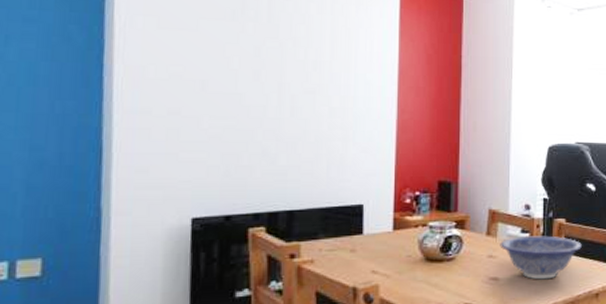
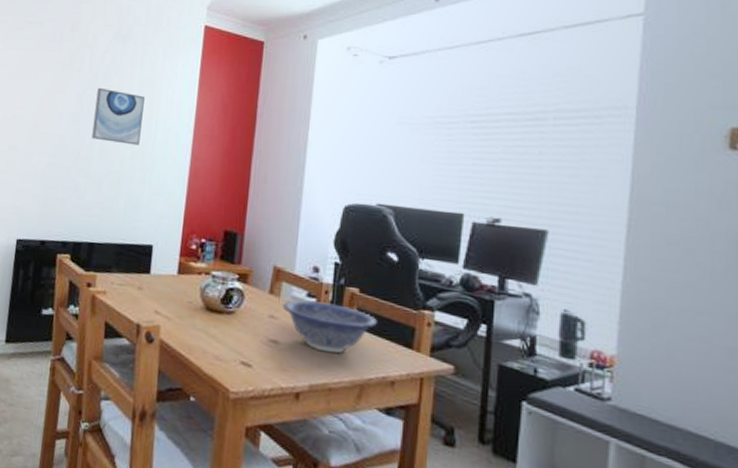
wall art: none [279,38,339,101] -> present [91,87,145,145]

